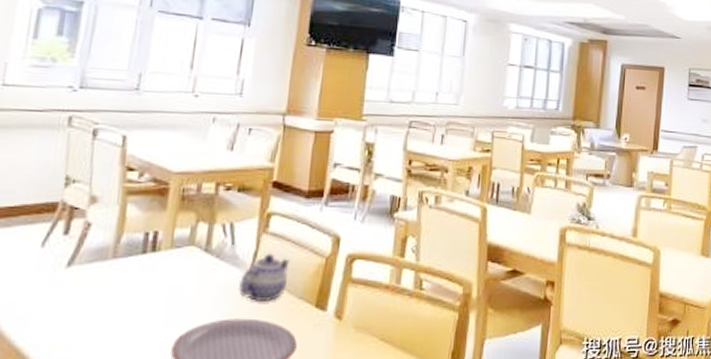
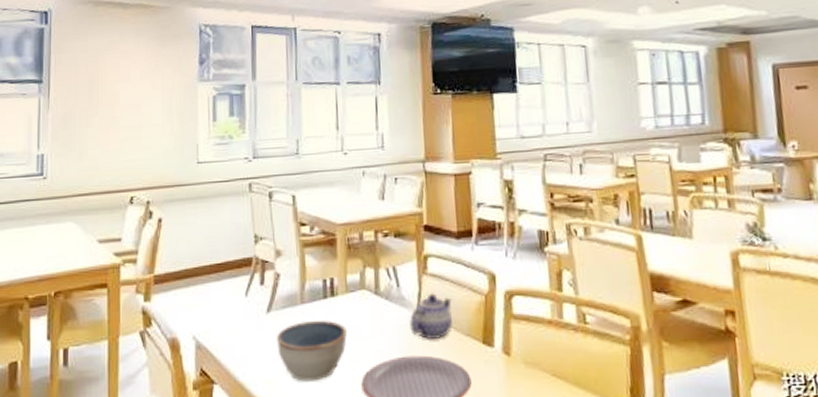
bowl: none [73,277,164,346] -> present [277,320,347,381]

